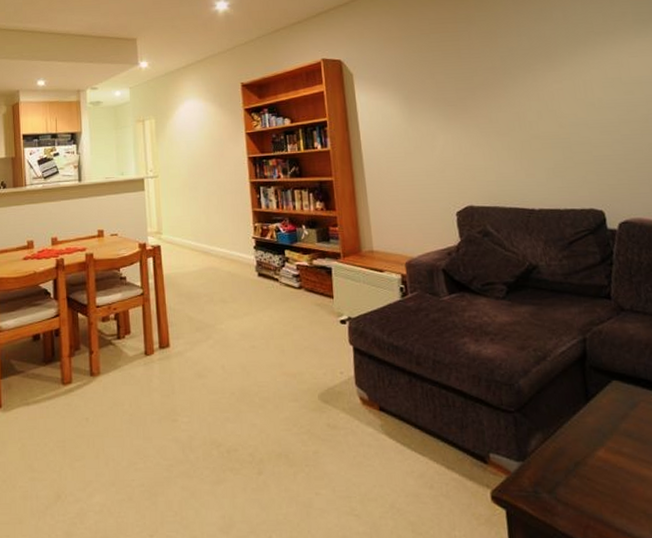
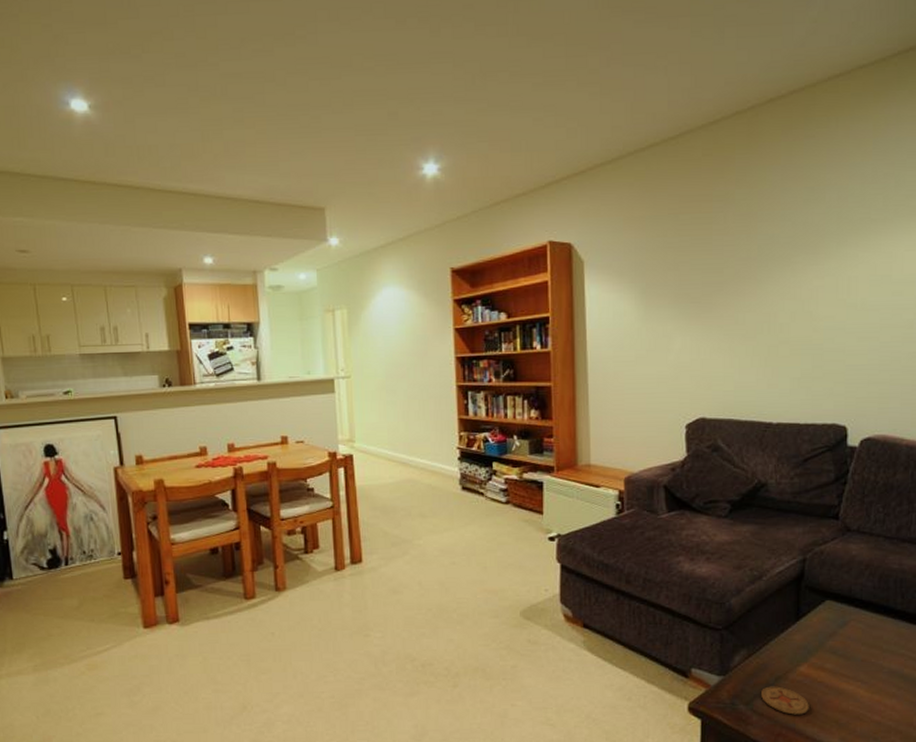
coaster: none [562,472,614,504] -> present [761,686,809,715]

